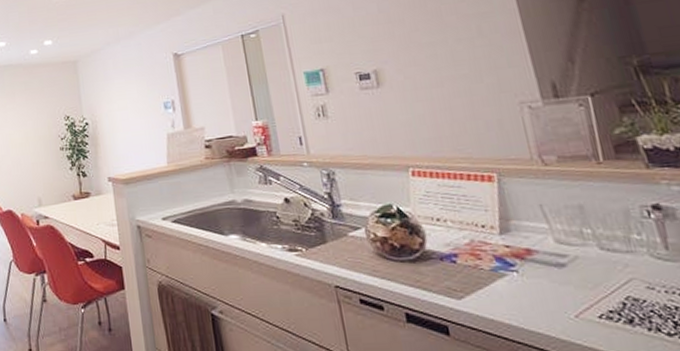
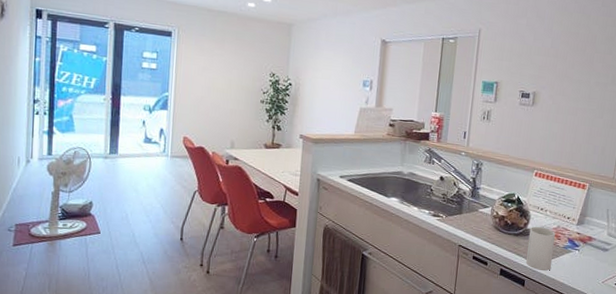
cup: none [429,245,484,310] -> present [525,227,555,271]

